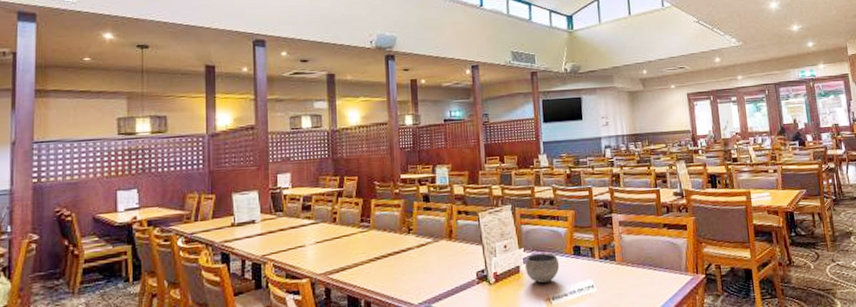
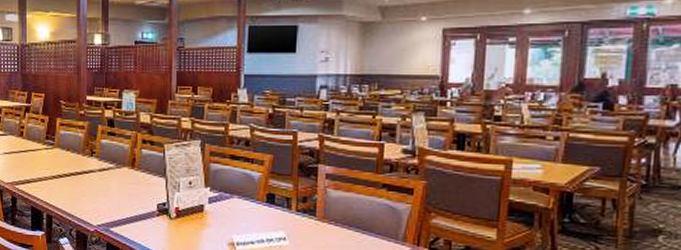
bowl: present [524,253,560,284] -> none [209,195,249,227]

